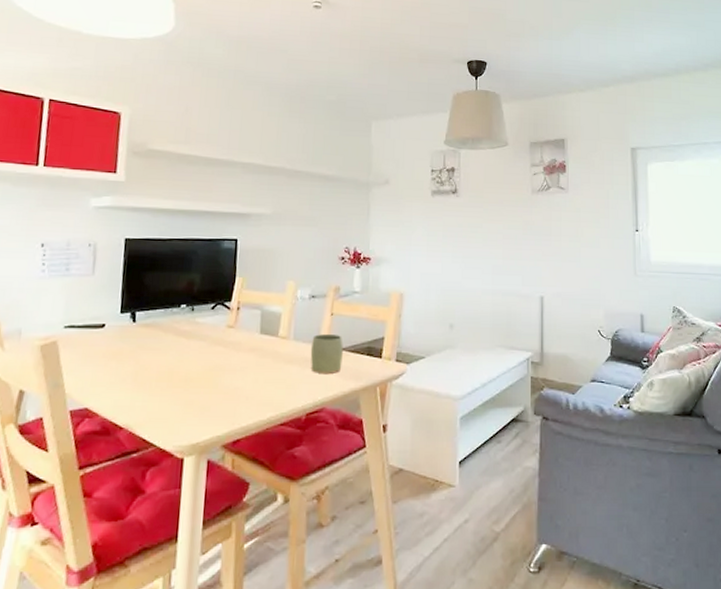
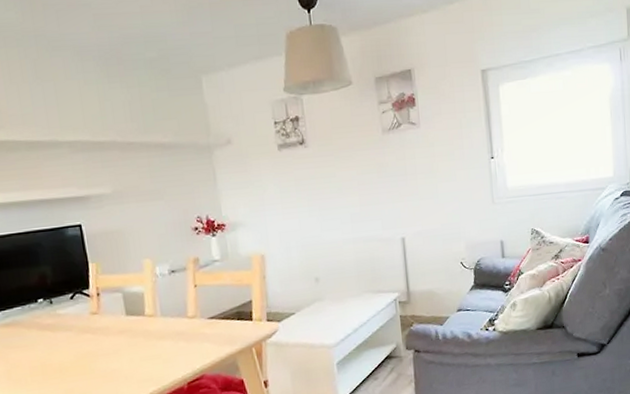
mug: present [310,334,343,373] -> none [179,305,215,344]

